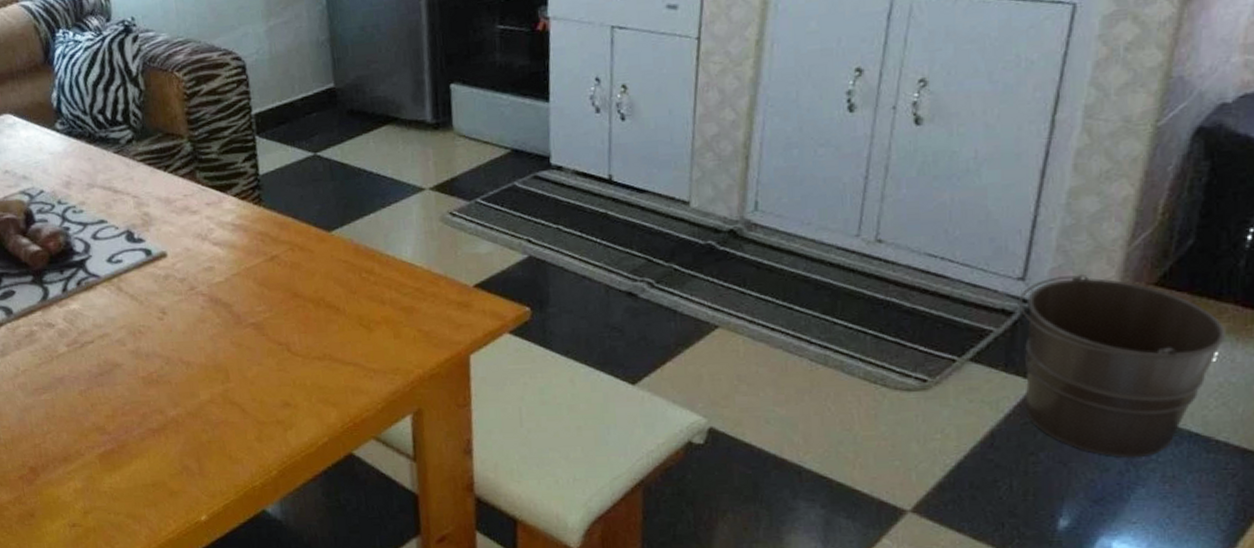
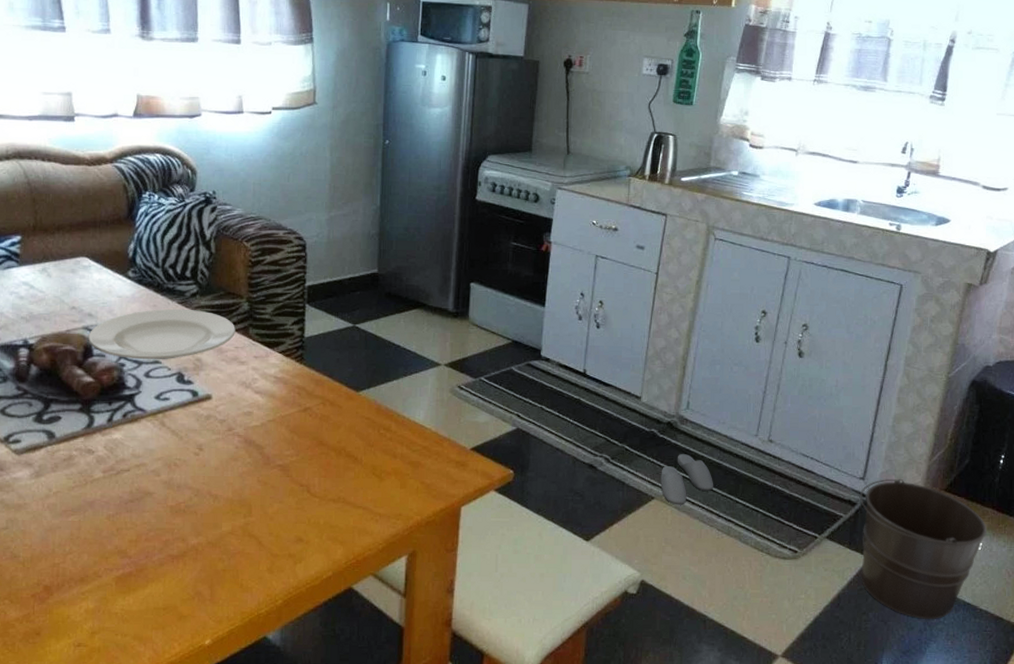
plate: none [26,158,182,221] -> present [88,308,235,360]
slippers: none [725,268,801,333] -> present [660,454,714,505]

